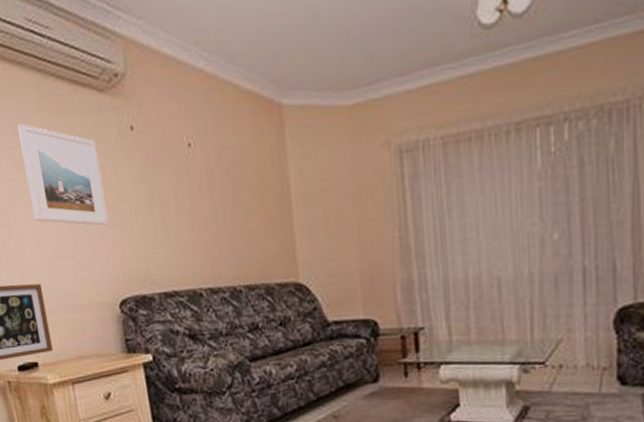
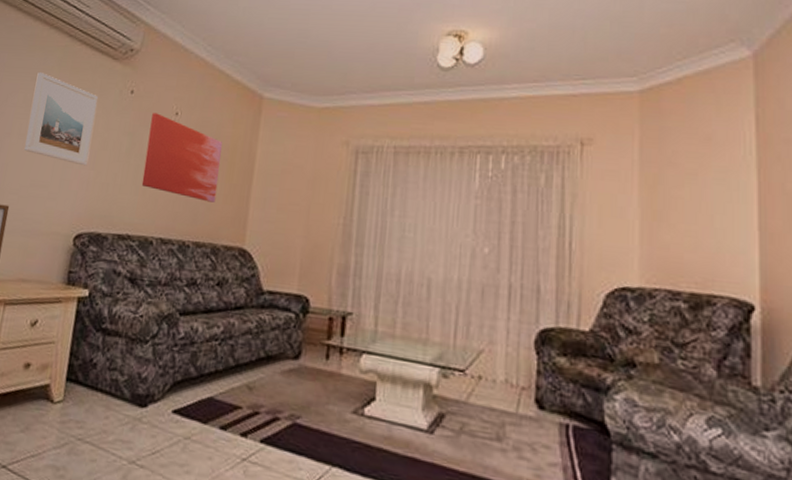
wall art: none [162,148,257,240] -> present [141,113,222,203]

